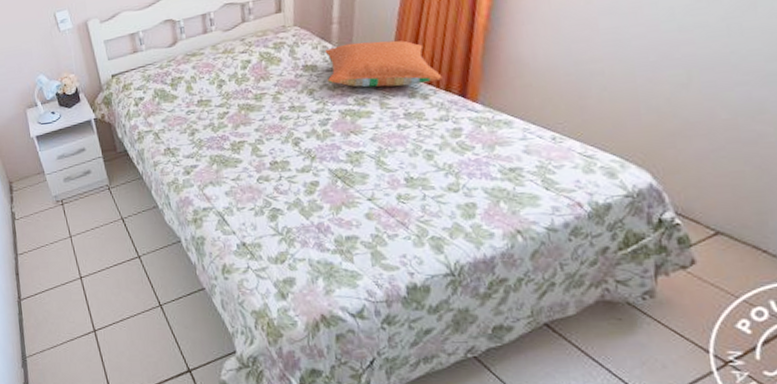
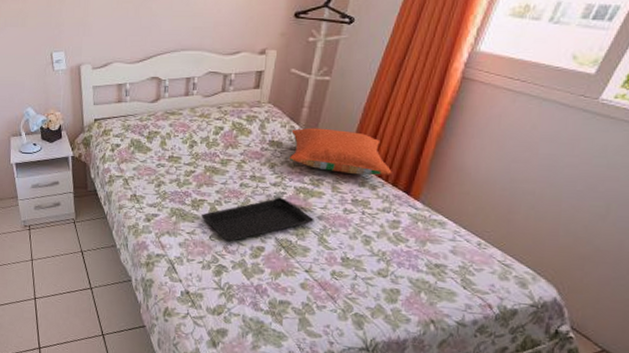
serving tray: none [244,125,367,181] -> present [201,198,314,241]

